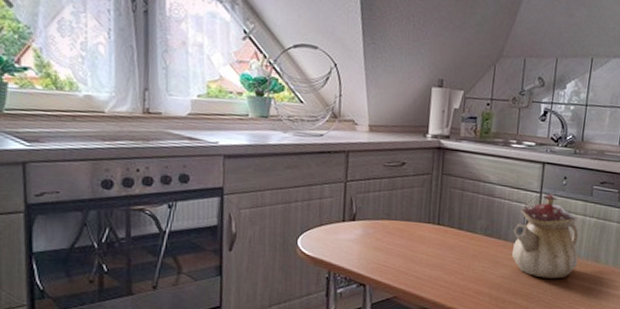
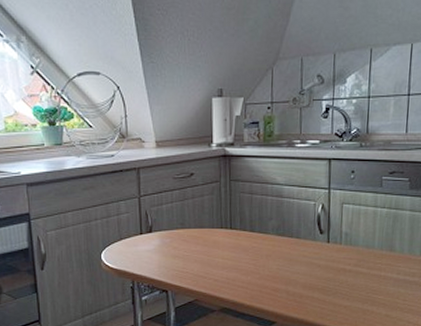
teapot: present [512,194,579,279] -> none [304,189,372,271]

